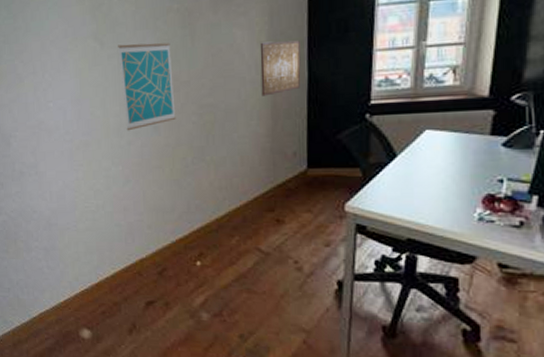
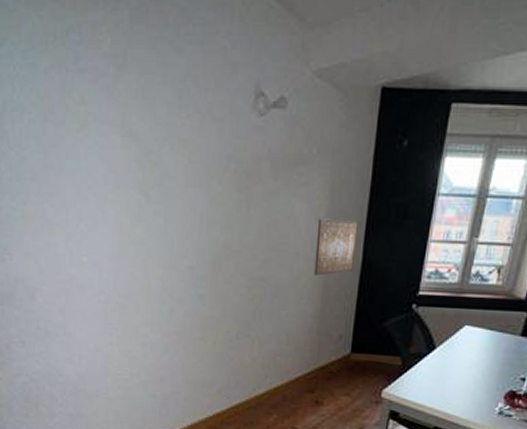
wall art: present [118,42,176,131] -> none [165,201,224,298]

